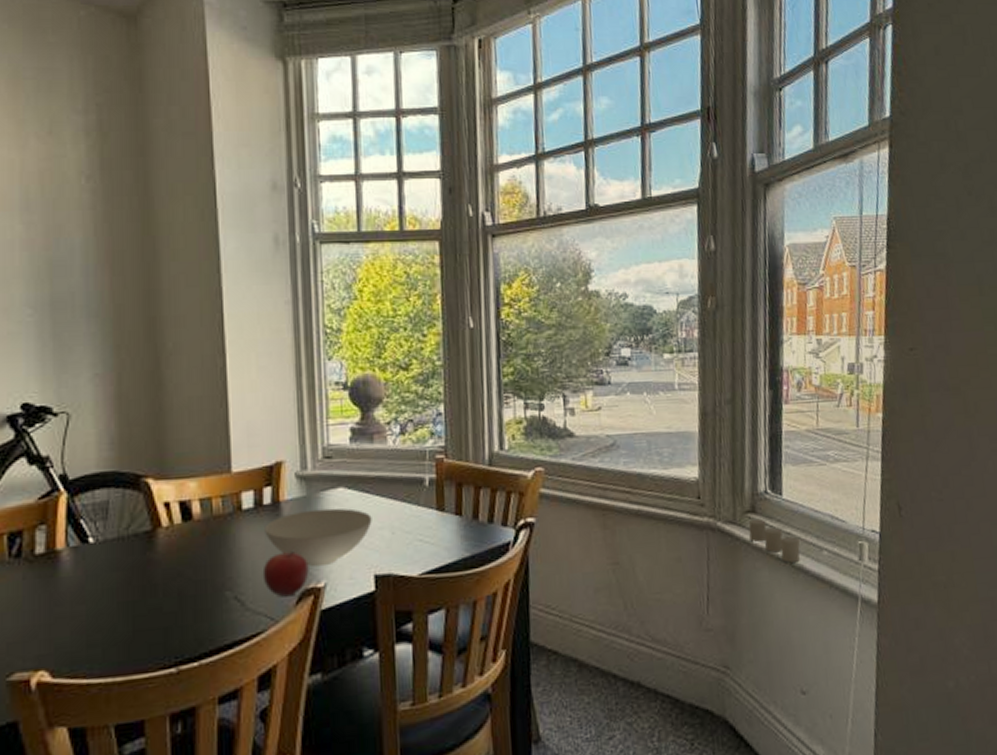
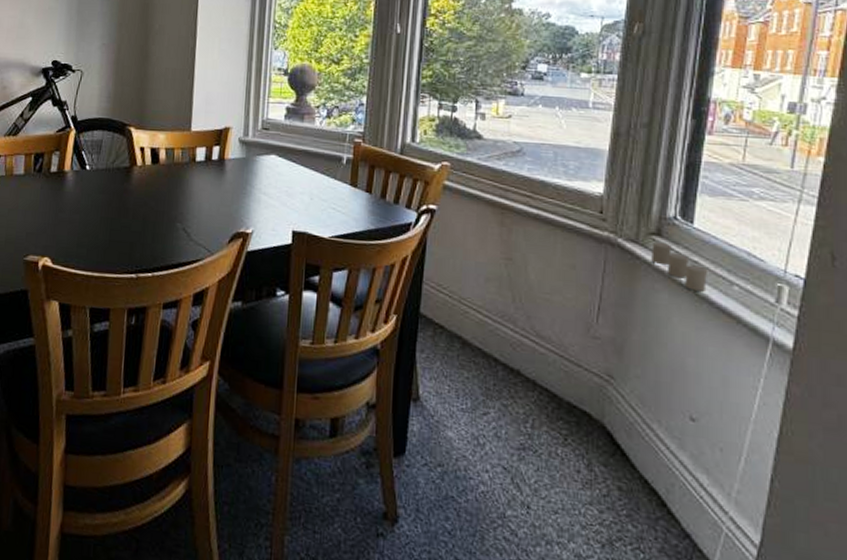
fruit: present [262,550,309,597] -> none [205,199,242,236]
bowl: present [264,508,372,568] -> none [210,169,296,217]

